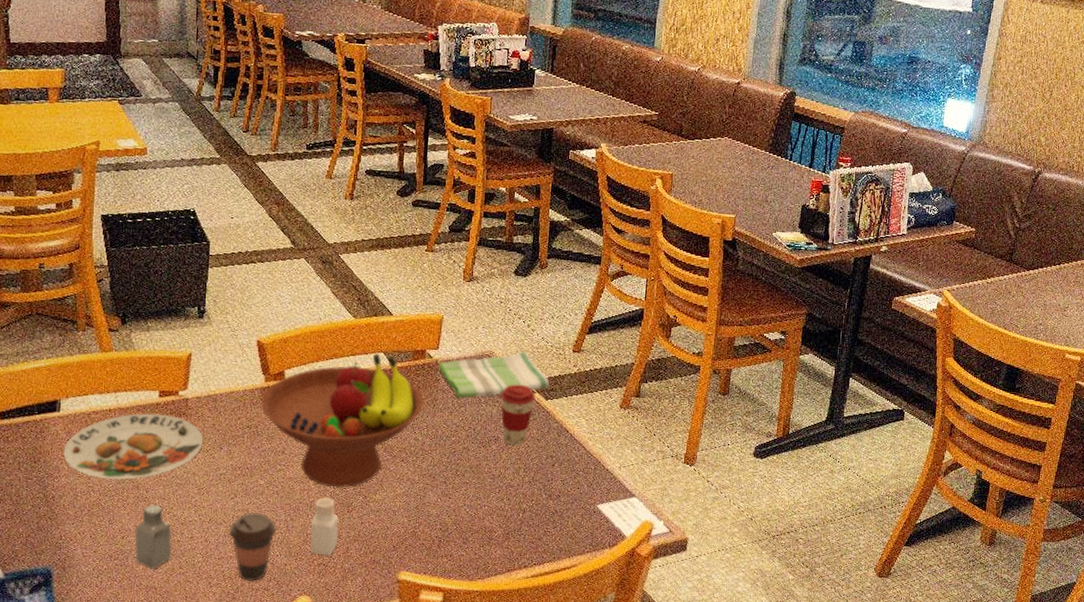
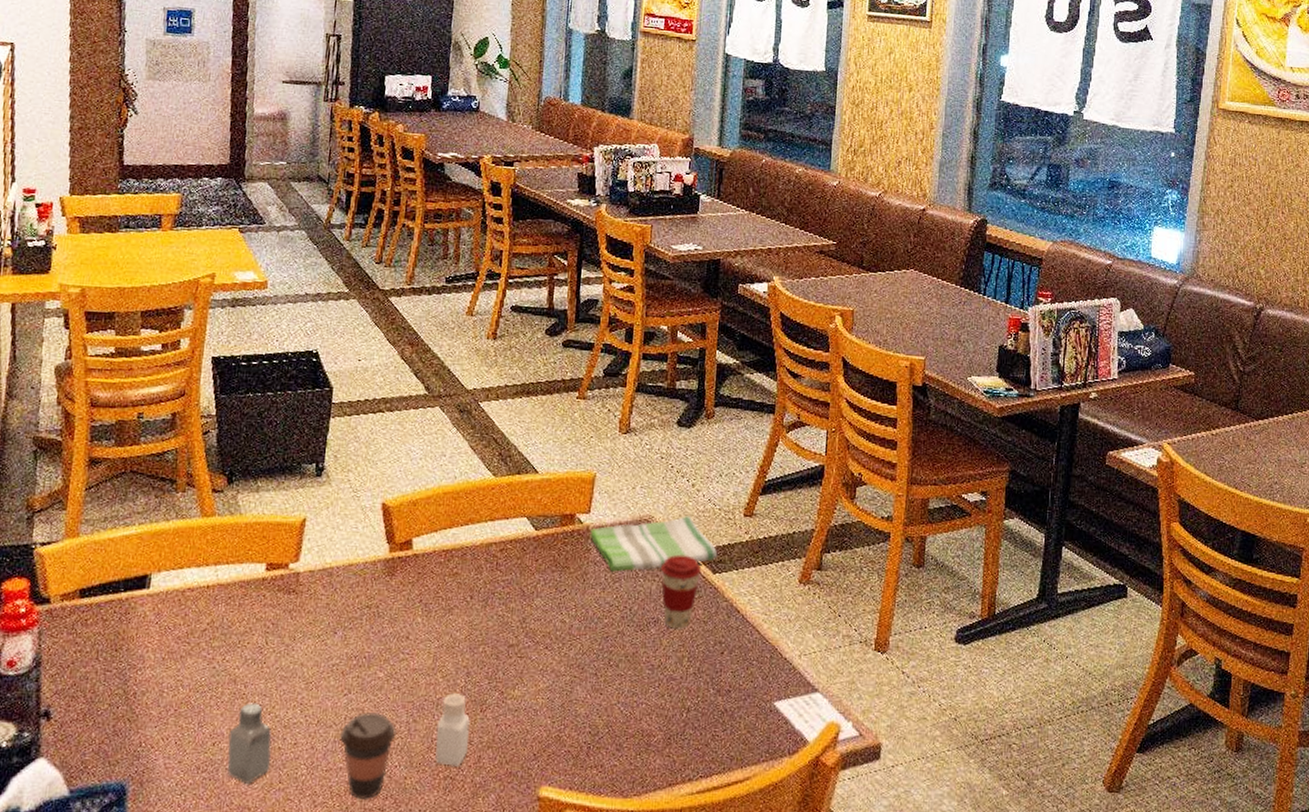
plate: present [63,413,204,480] -> none [150,590,316,672]
fruit bowl: present [261,353,423,488] -> none [383,518,572,682]

